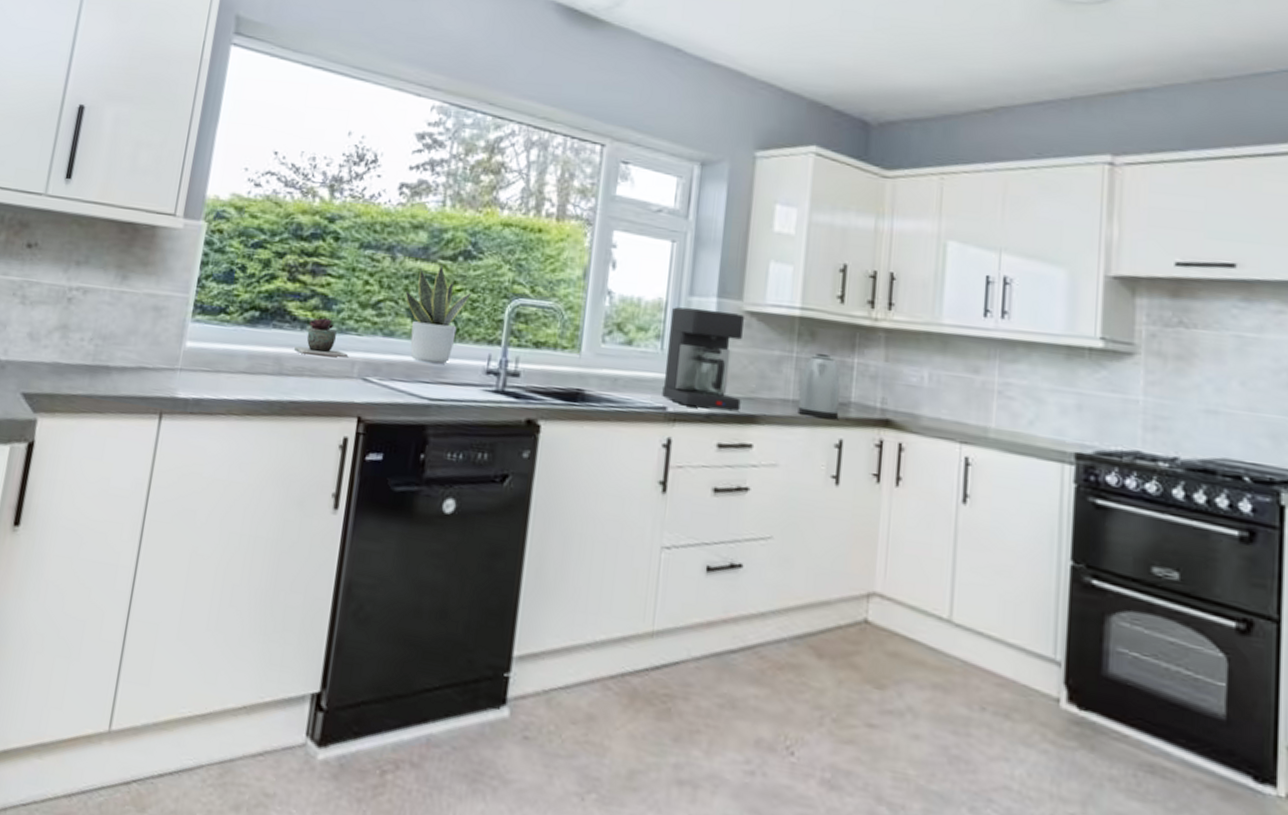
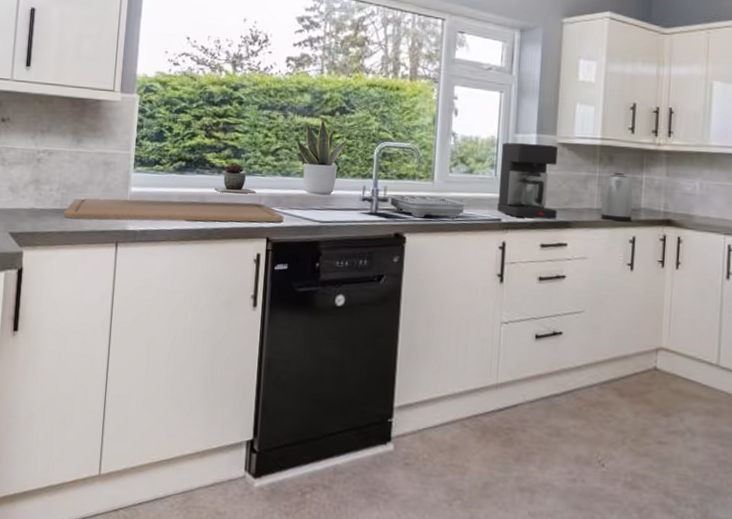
chopping board: none [94,352,383,398] -> present [63,198,284,223]
dish rack: none [519,367,623,404] -> present [387,194,467,219]

